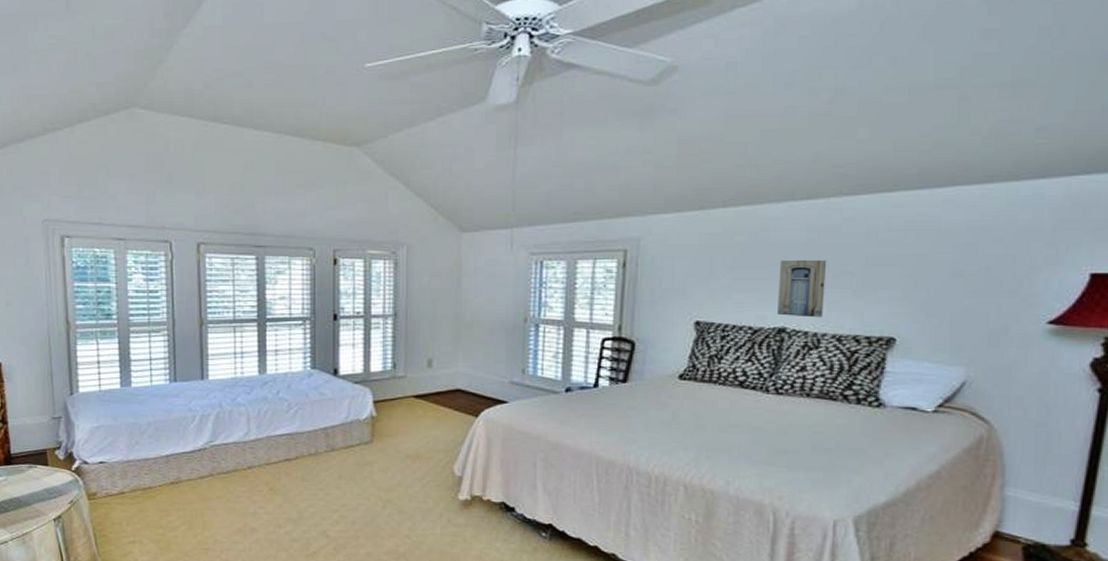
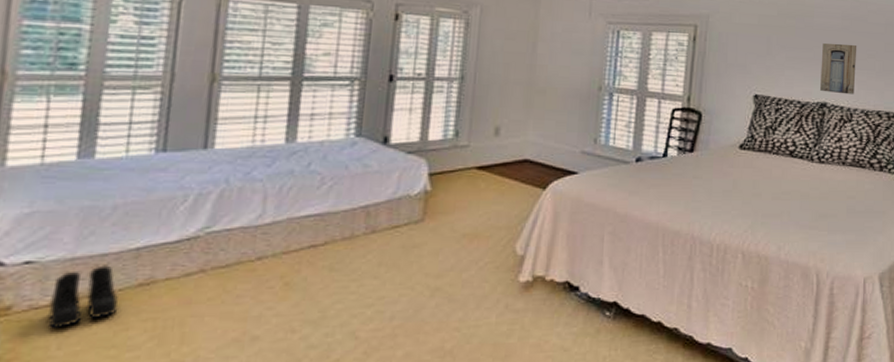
boots: none [117,467,160,512] -> present [48,265,119,330]

